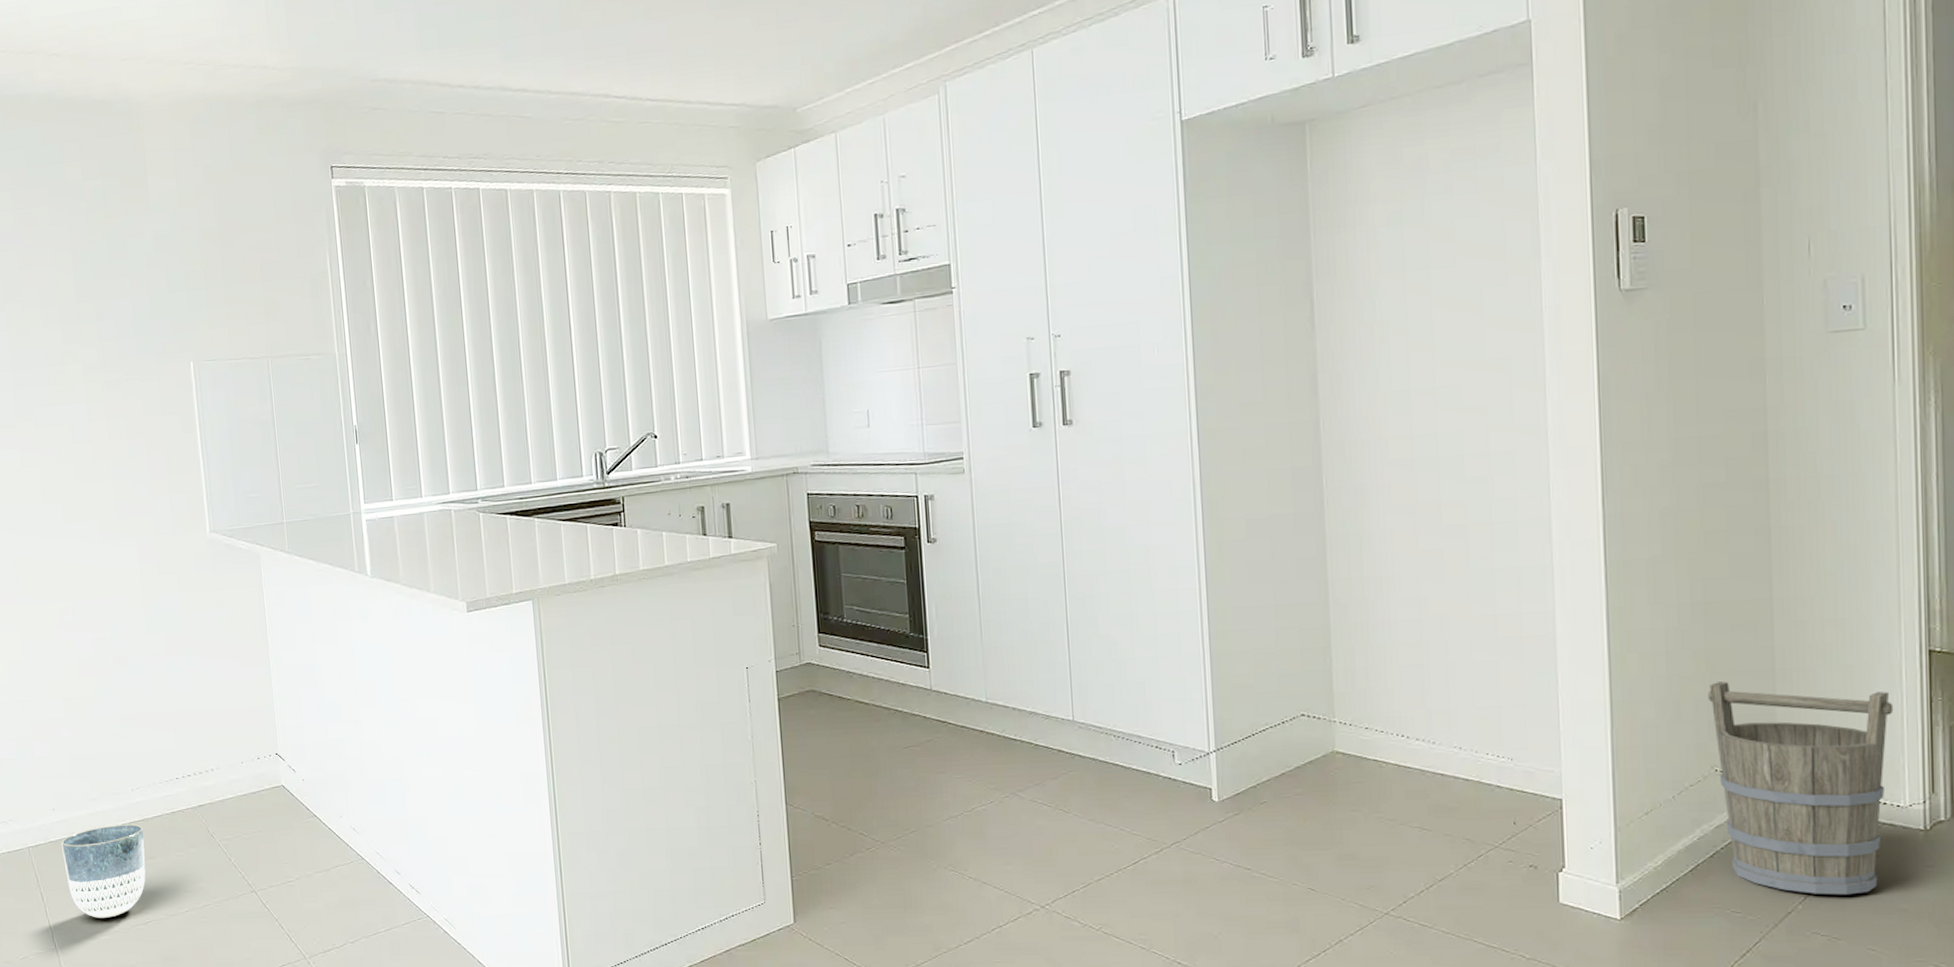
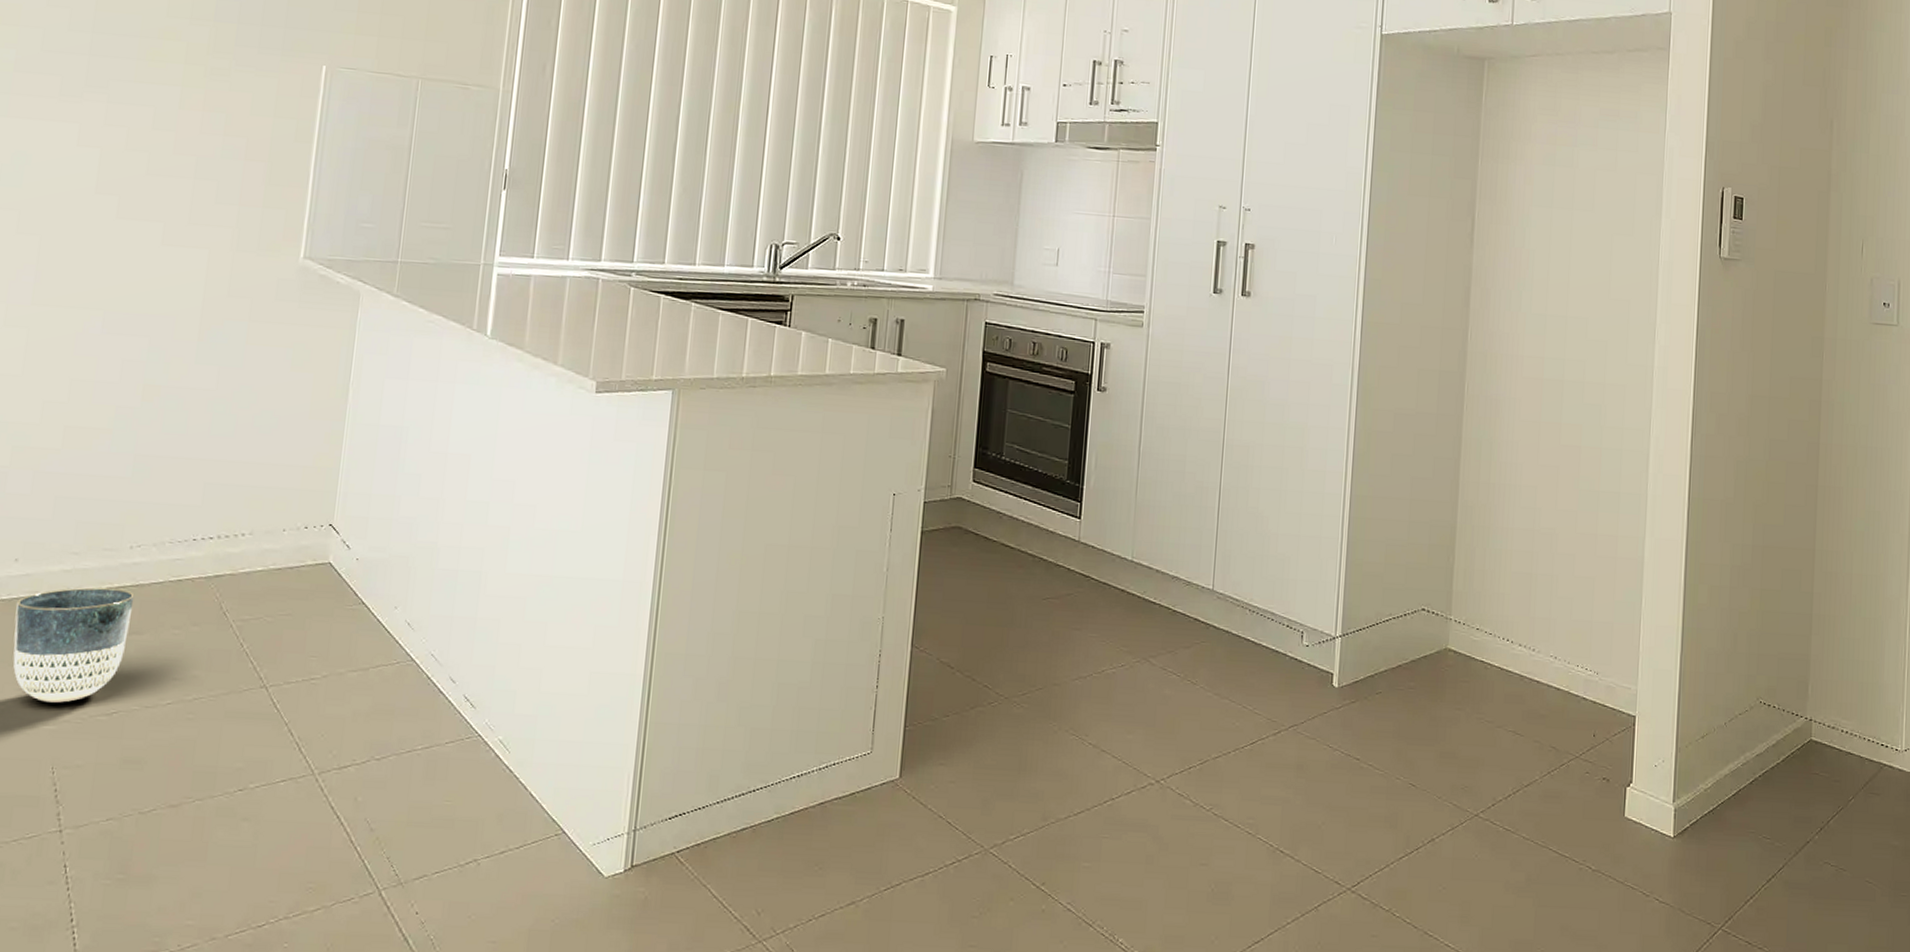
bucket: present [1708,681,1894,895] -> none [1759,620,1899,829]

